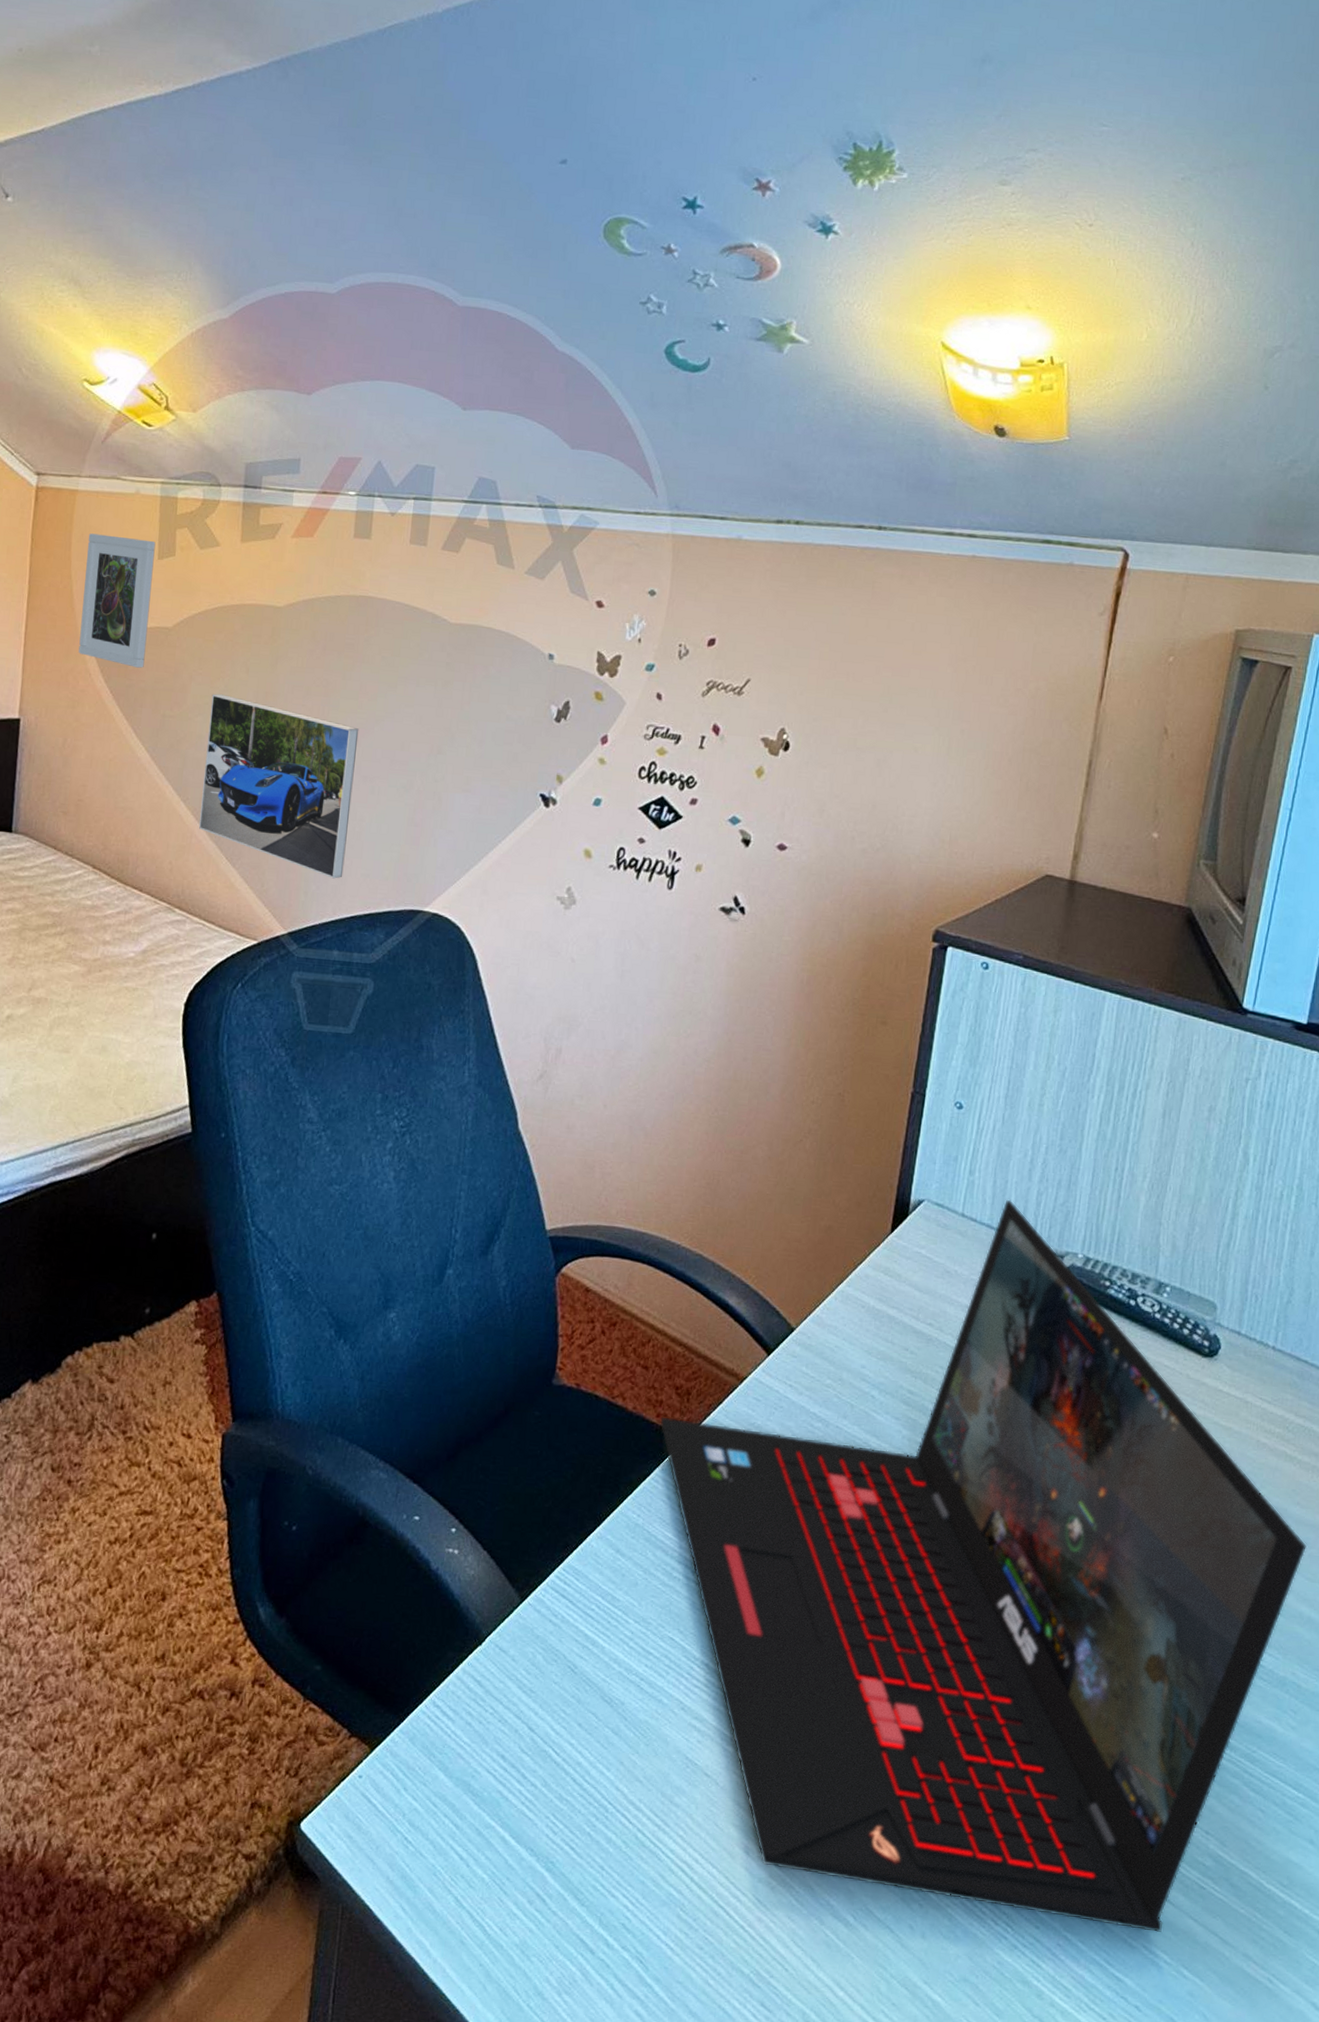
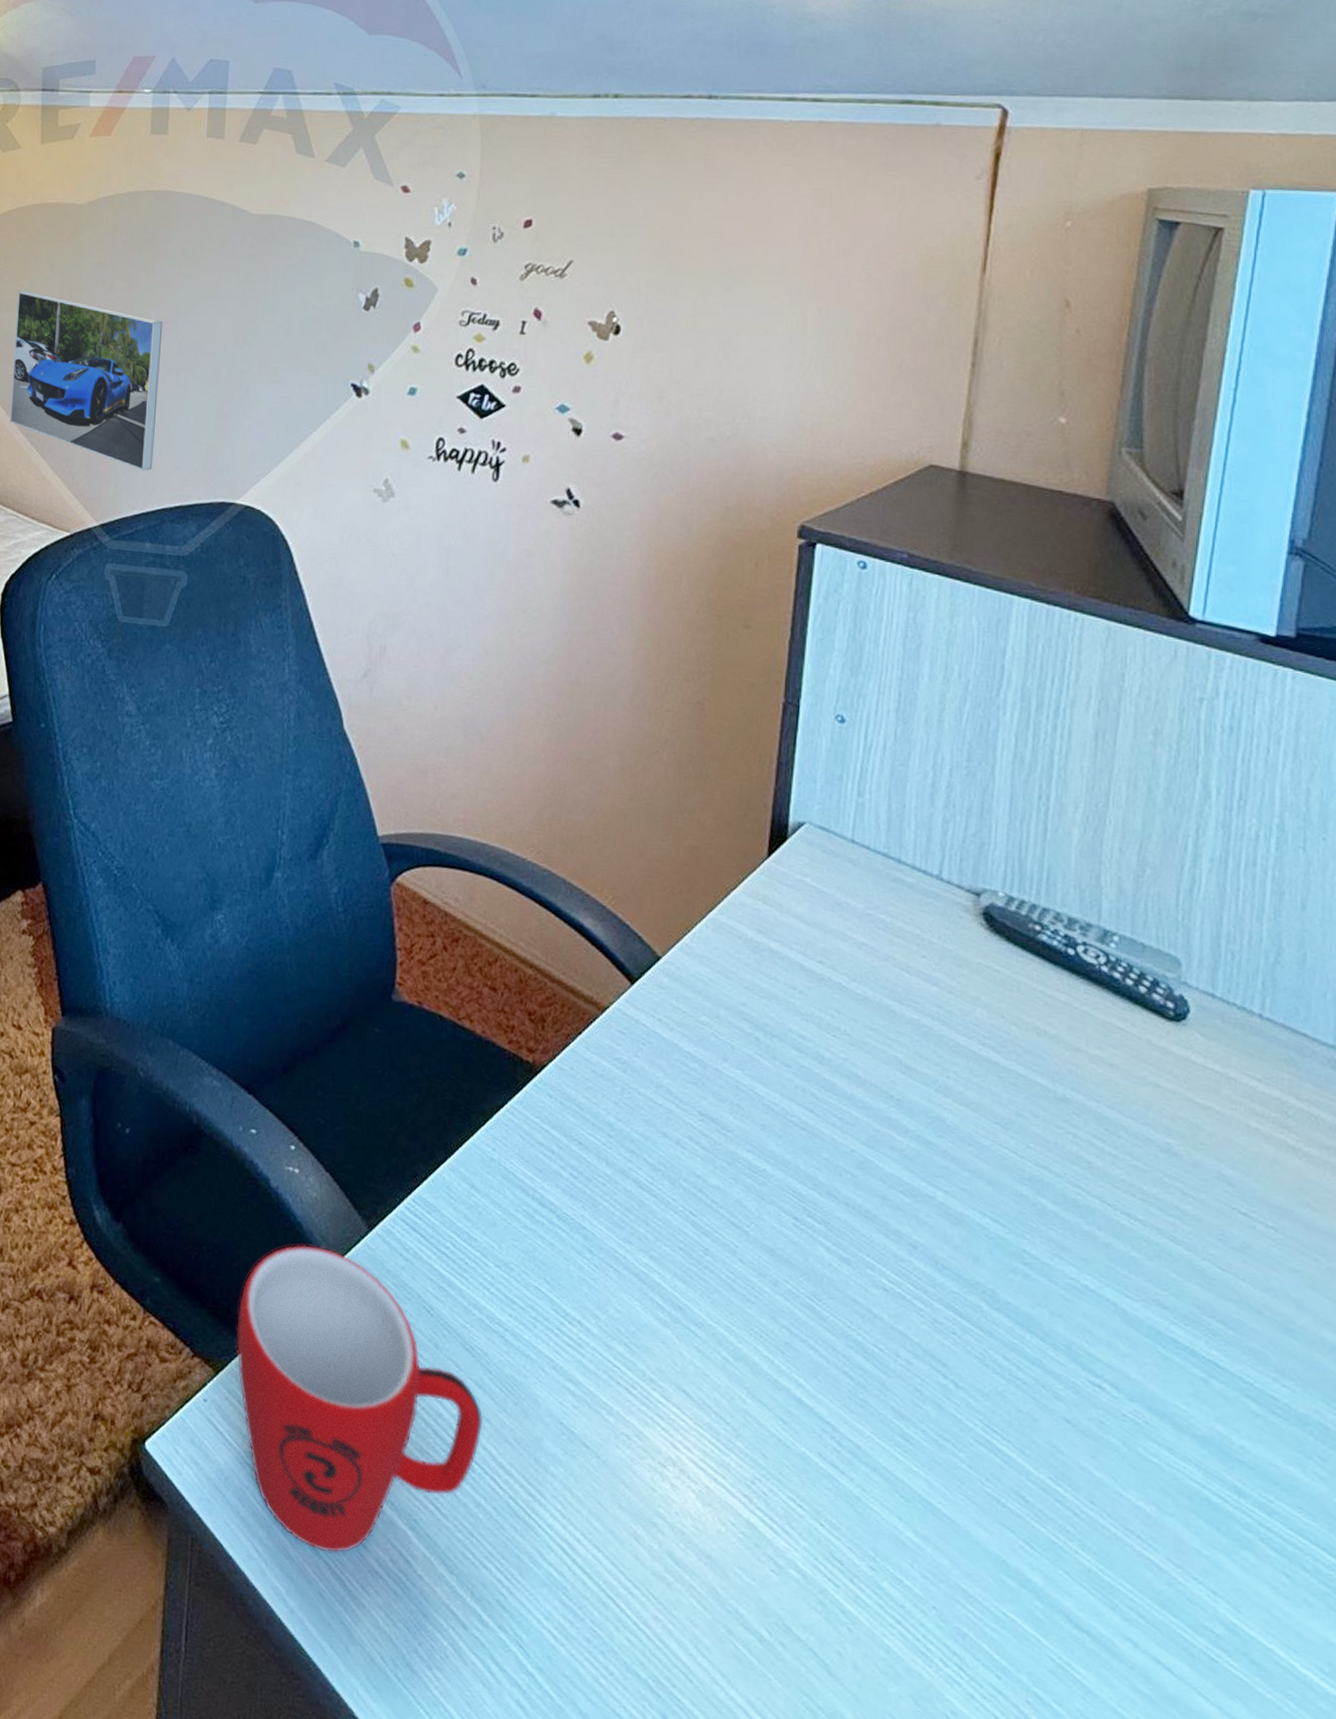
mug: none [392,1620,618,1903] -> present [237,1244,484,1553]
laptop: present [660,1199,1307,1932] -> none [513,826,1325,1707]

